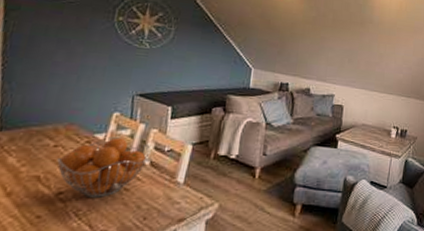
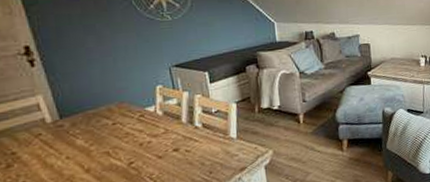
fruit basket: present [57,137,151,197] -> none [119,107,200,163]

